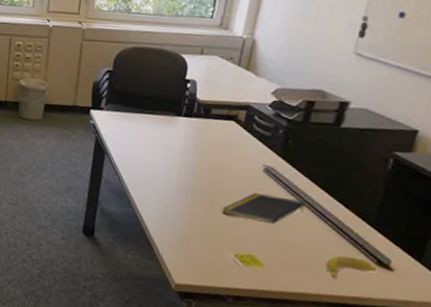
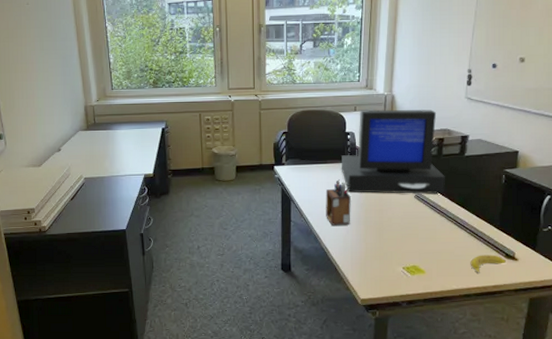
desk organizer: none [145,136,181,193] -> present [325,179,351,226]
computer: none [172,53,310,171] -> present [341,109,446,194]
notepad: present [222,193,306,225] -> none [388,216,449,239]

